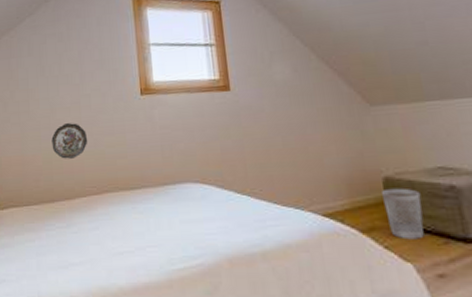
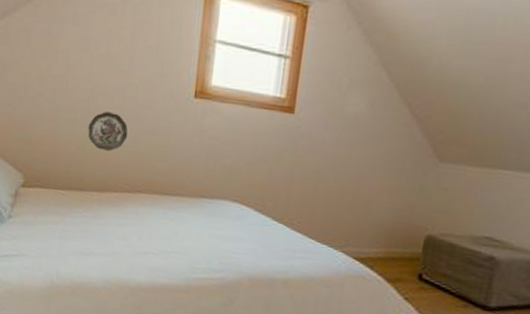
wastebasket: present [380,188,424,240] -> none [415,246,458,298]

